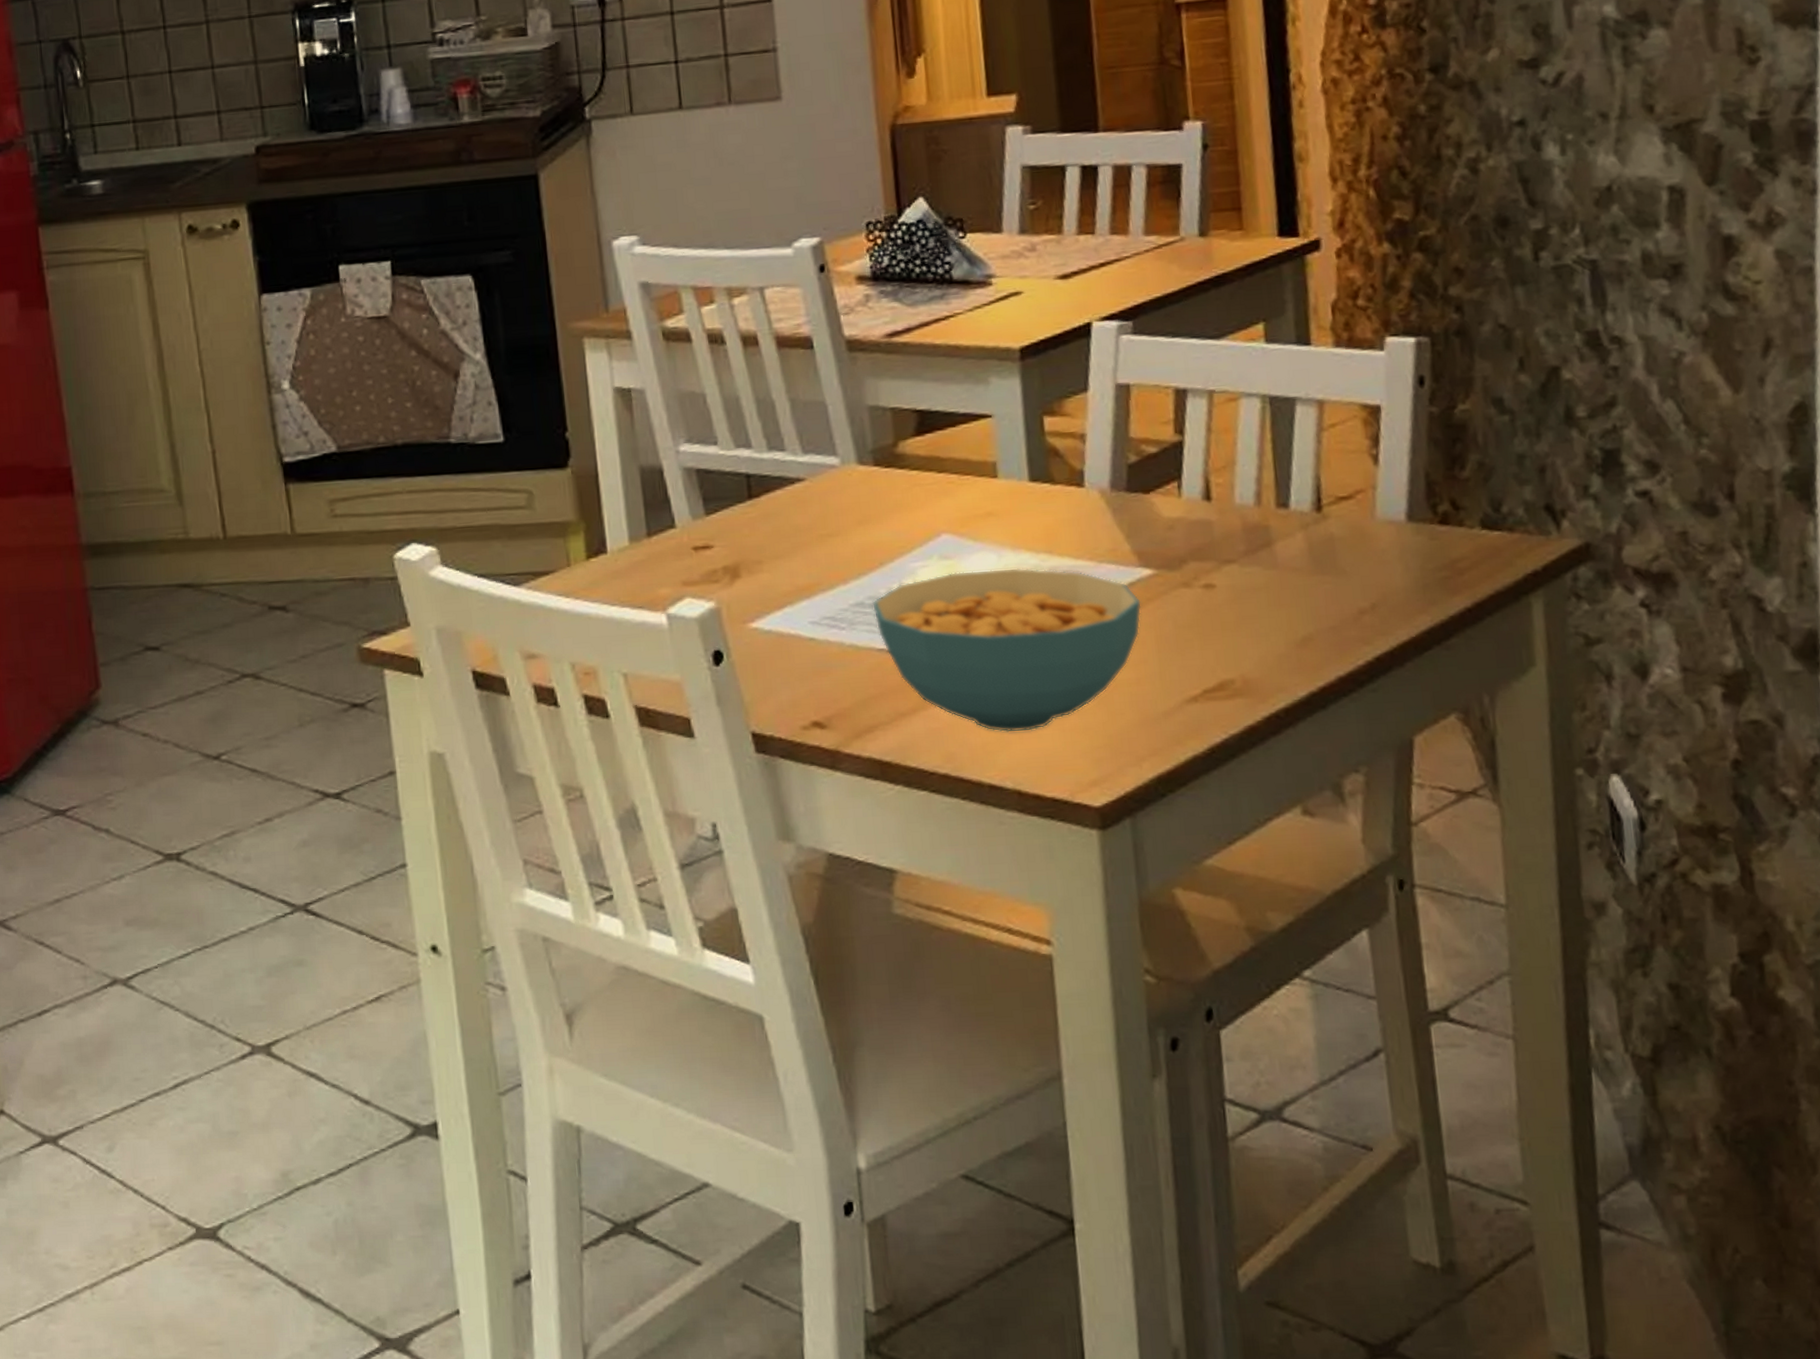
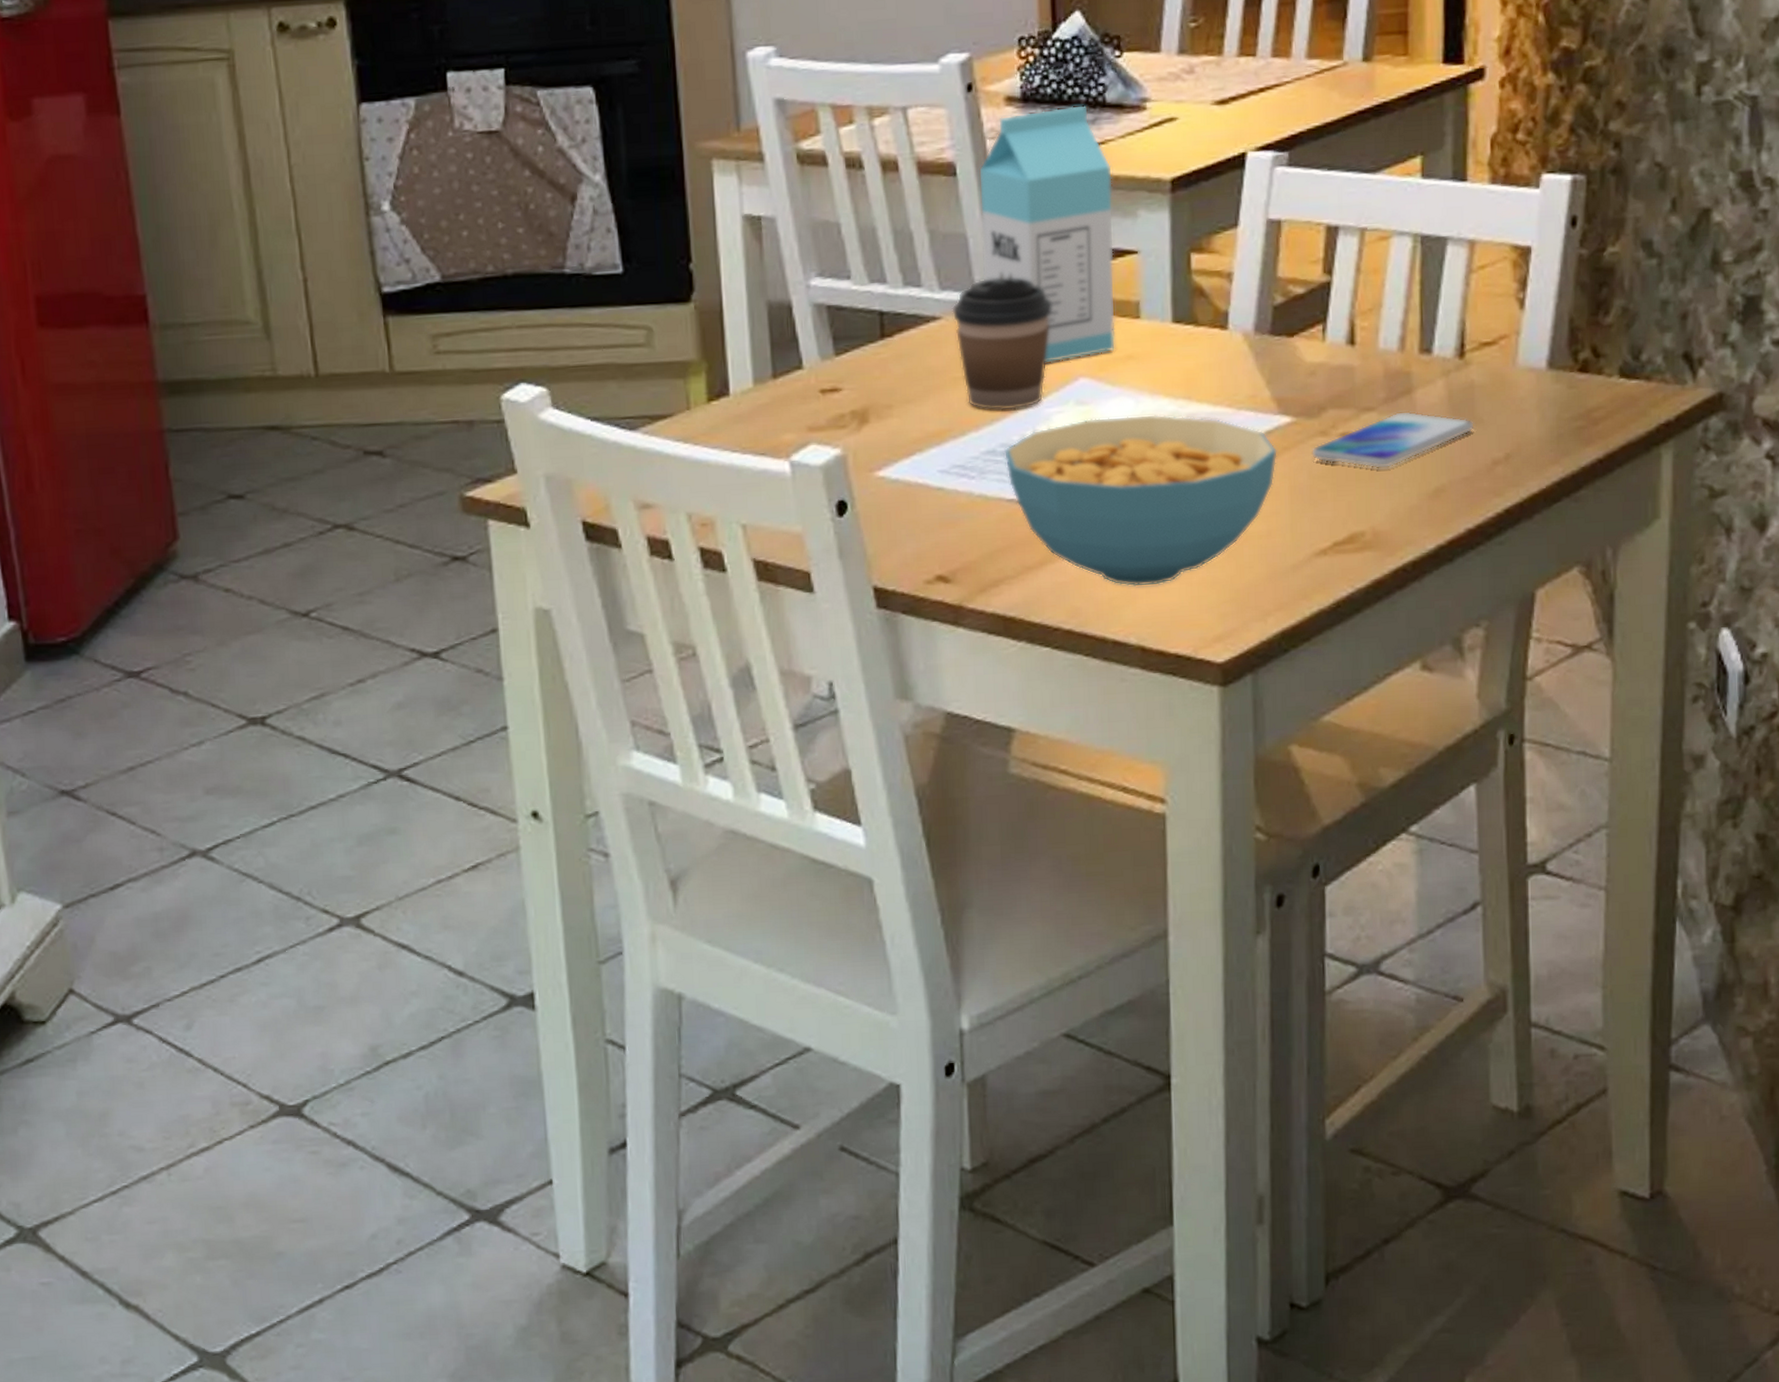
coffee cup: none [815,441,912,566] -> present [952,277,1052,411]
milk carton: none [834,281,976,522] -> present [978,104,1116,364]
smartphone: none [1175,562,1337,619] -> present [1312,410,1474,469]

